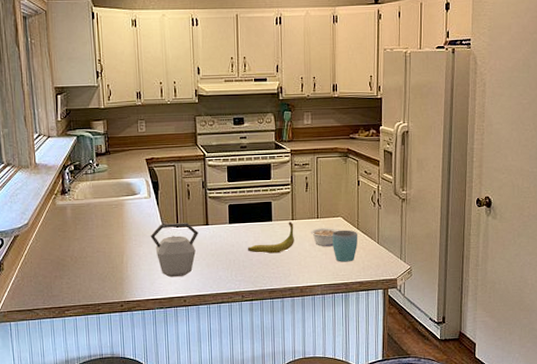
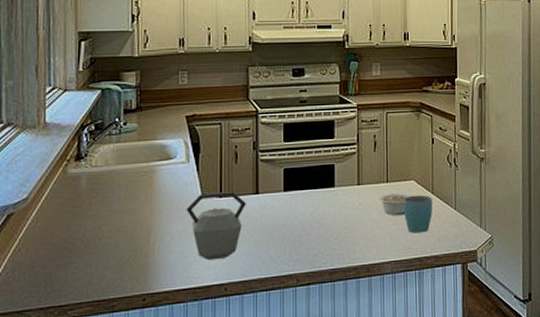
banana: present [248,221,294,254] -> none [305,187,360,226]

